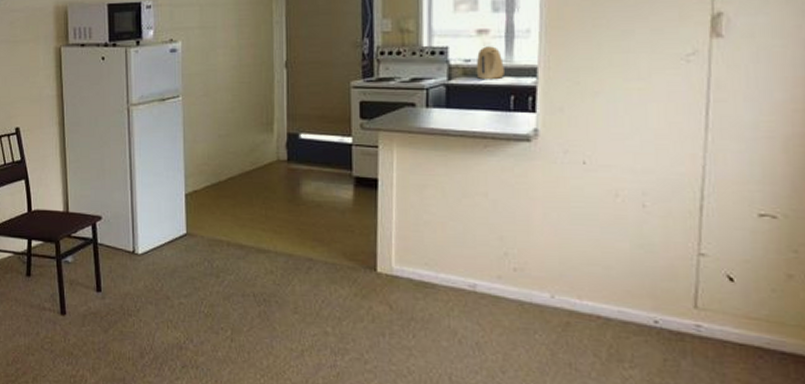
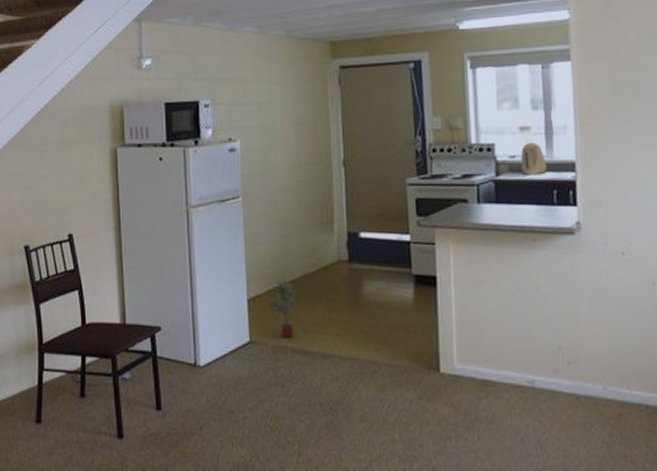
potted tree: none [205,175,234,233] -> present [268,278,297,339]

